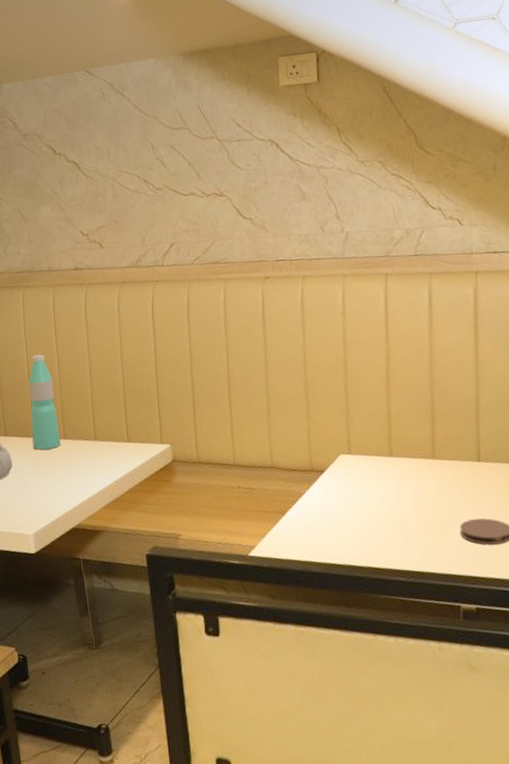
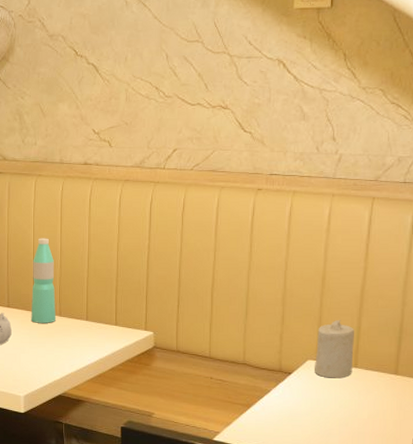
candle: none [346,406,388,472] -> present [315,319,354,379]

